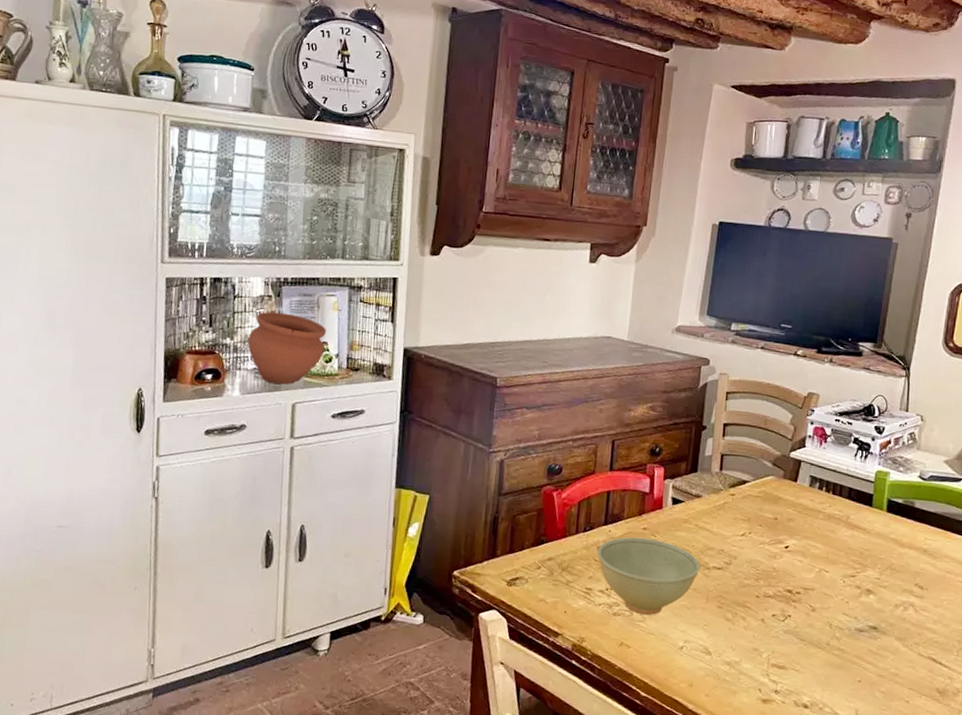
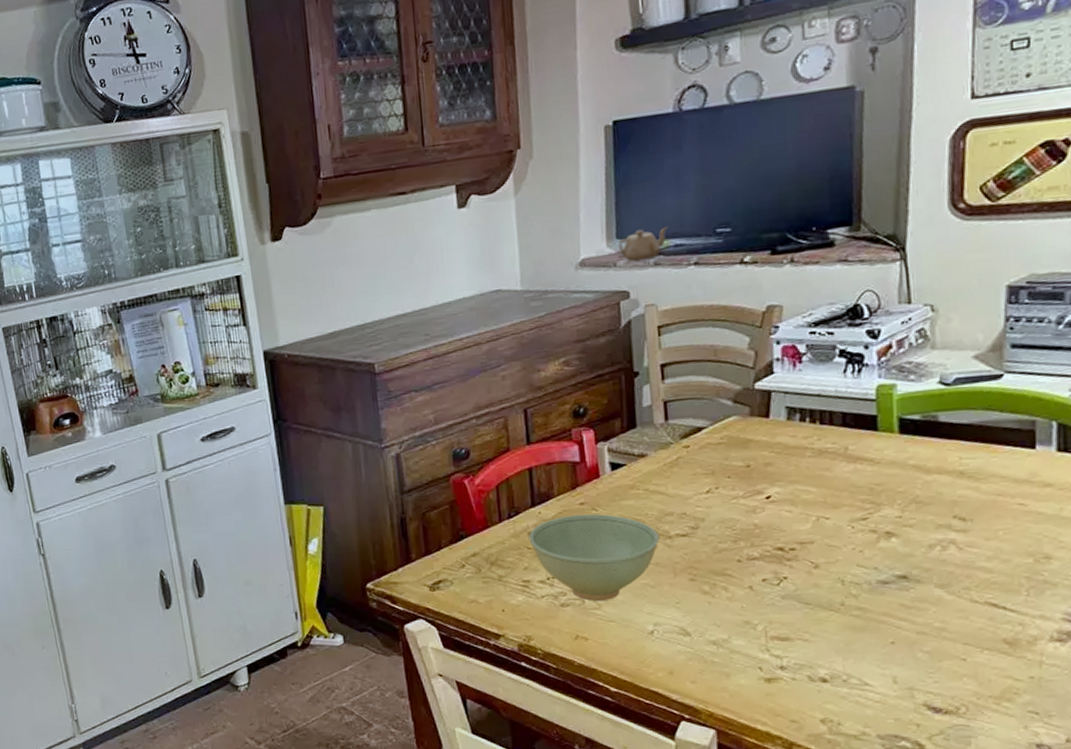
ceramic pot: present [247,311,327,385] -> none [97,339,179,417]
teapot: none [706,311,747,338] -> present [617,226,668,262]

